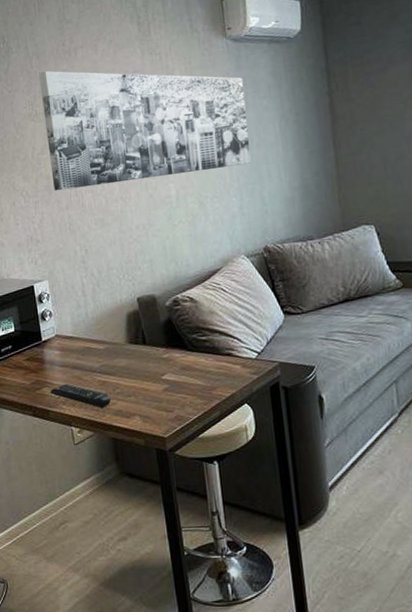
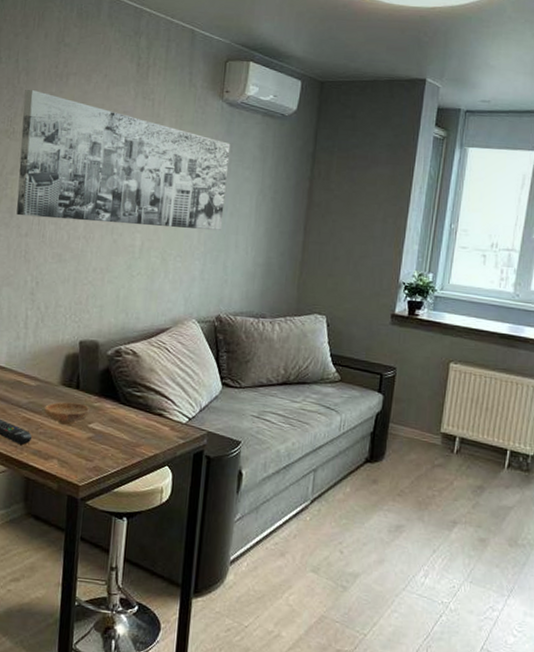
bowl: none [116,357,161,382] -> present [43,401,91,426]

